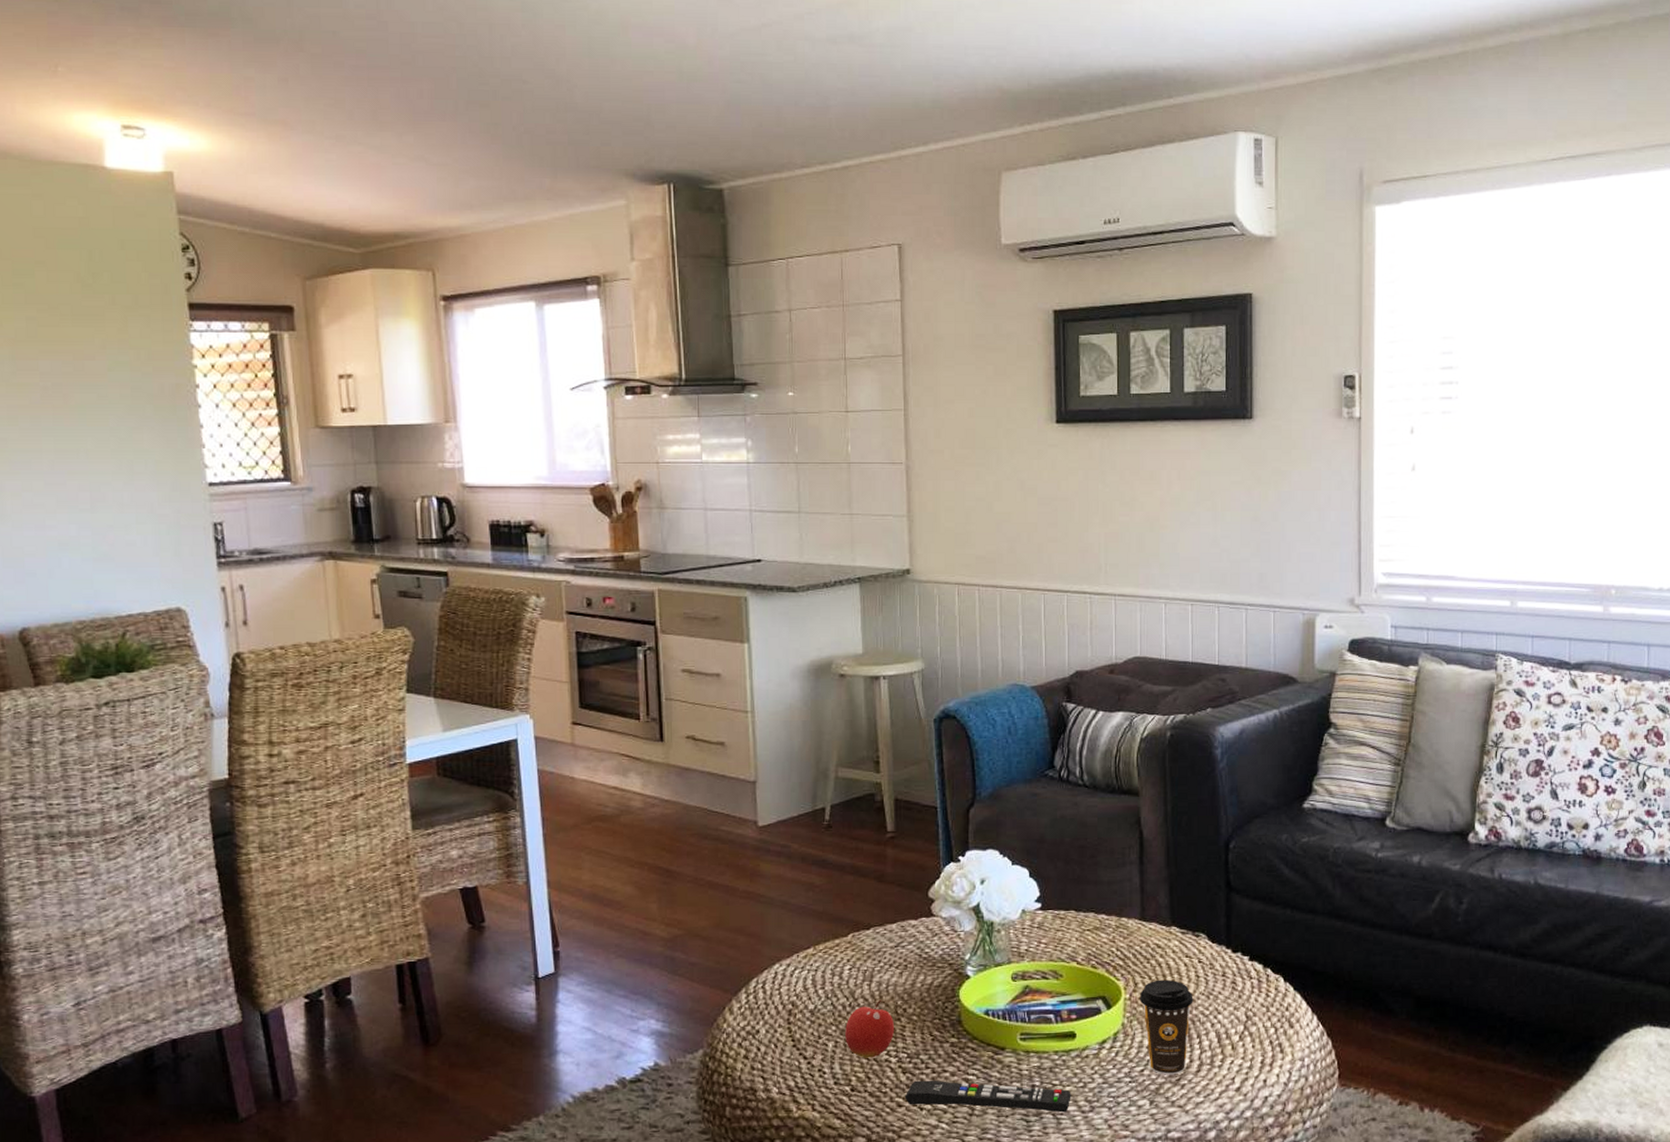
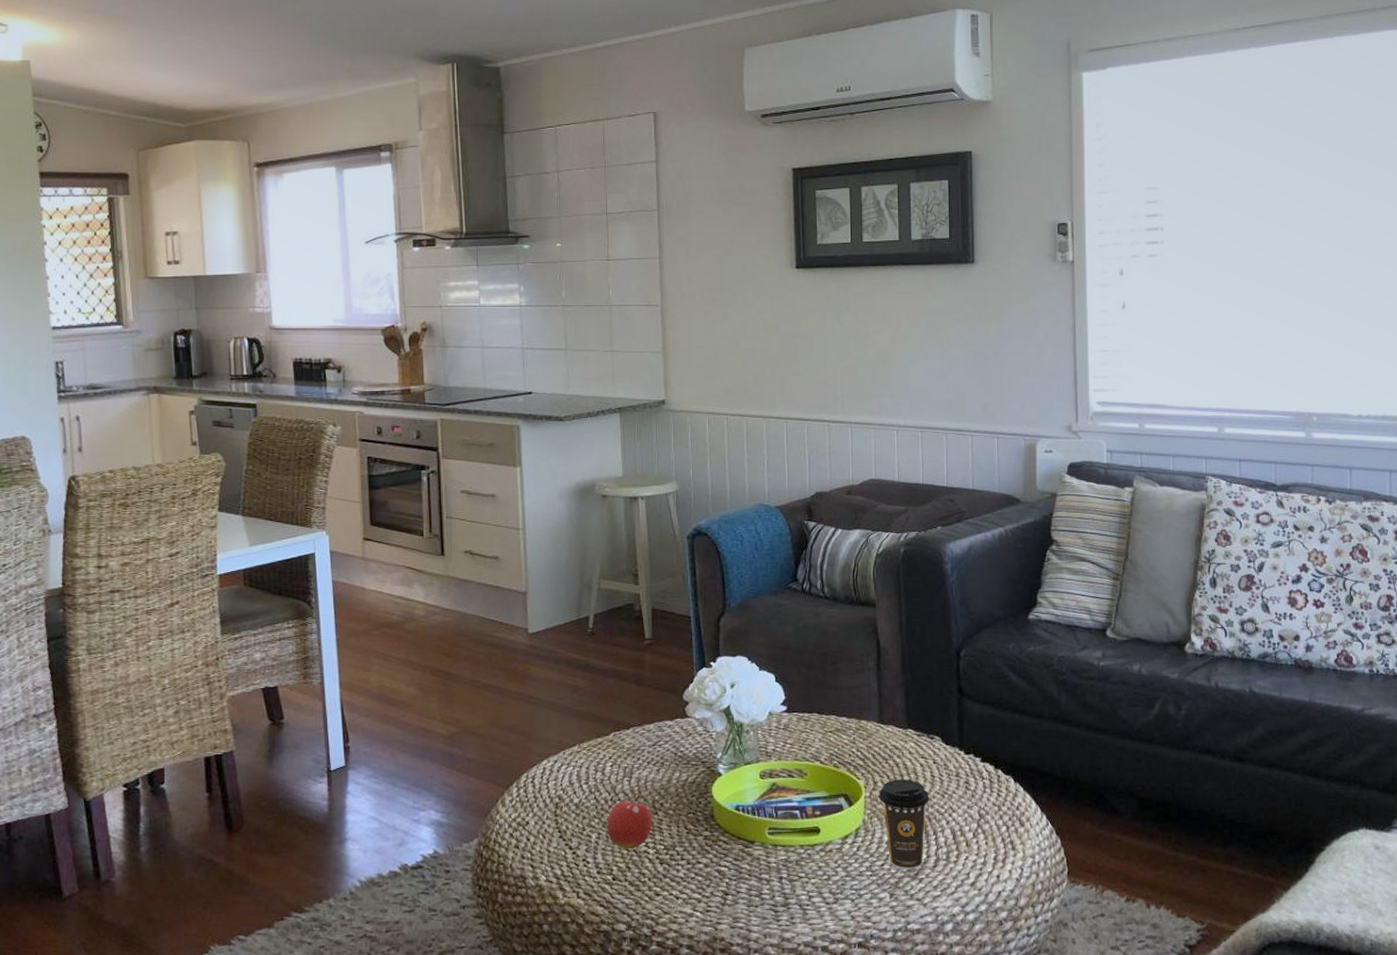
remote control: present [904,1080,1071,1113] -> none [662,871,816,904]

